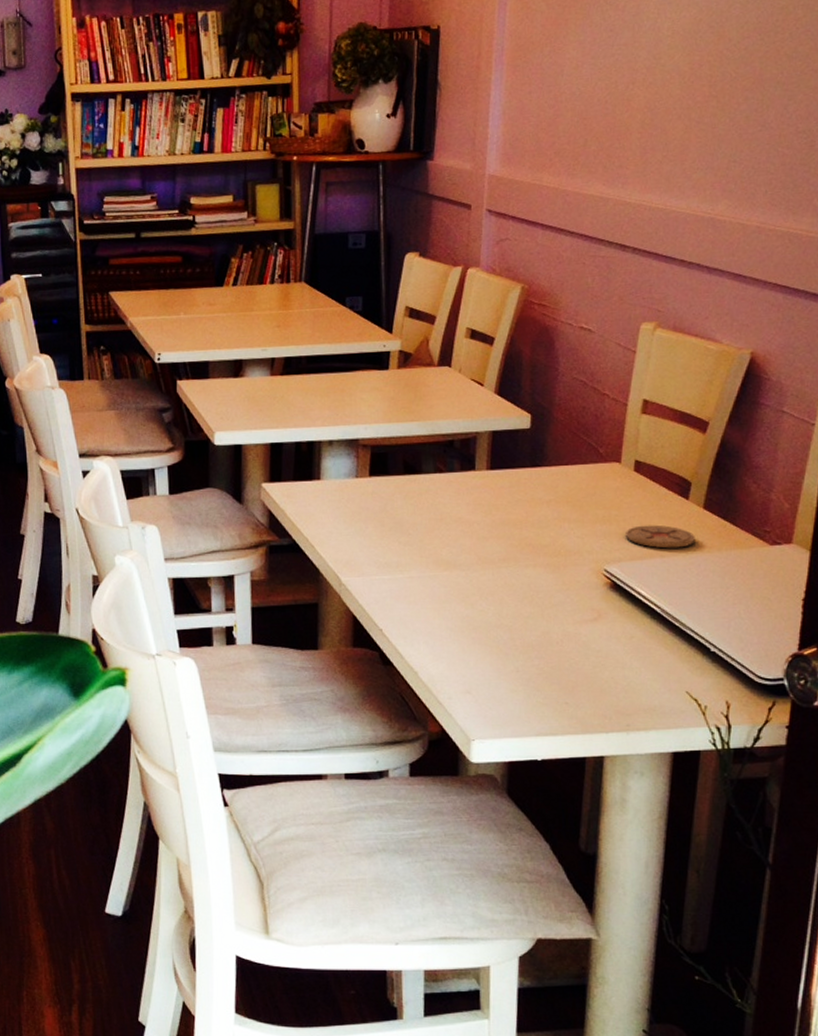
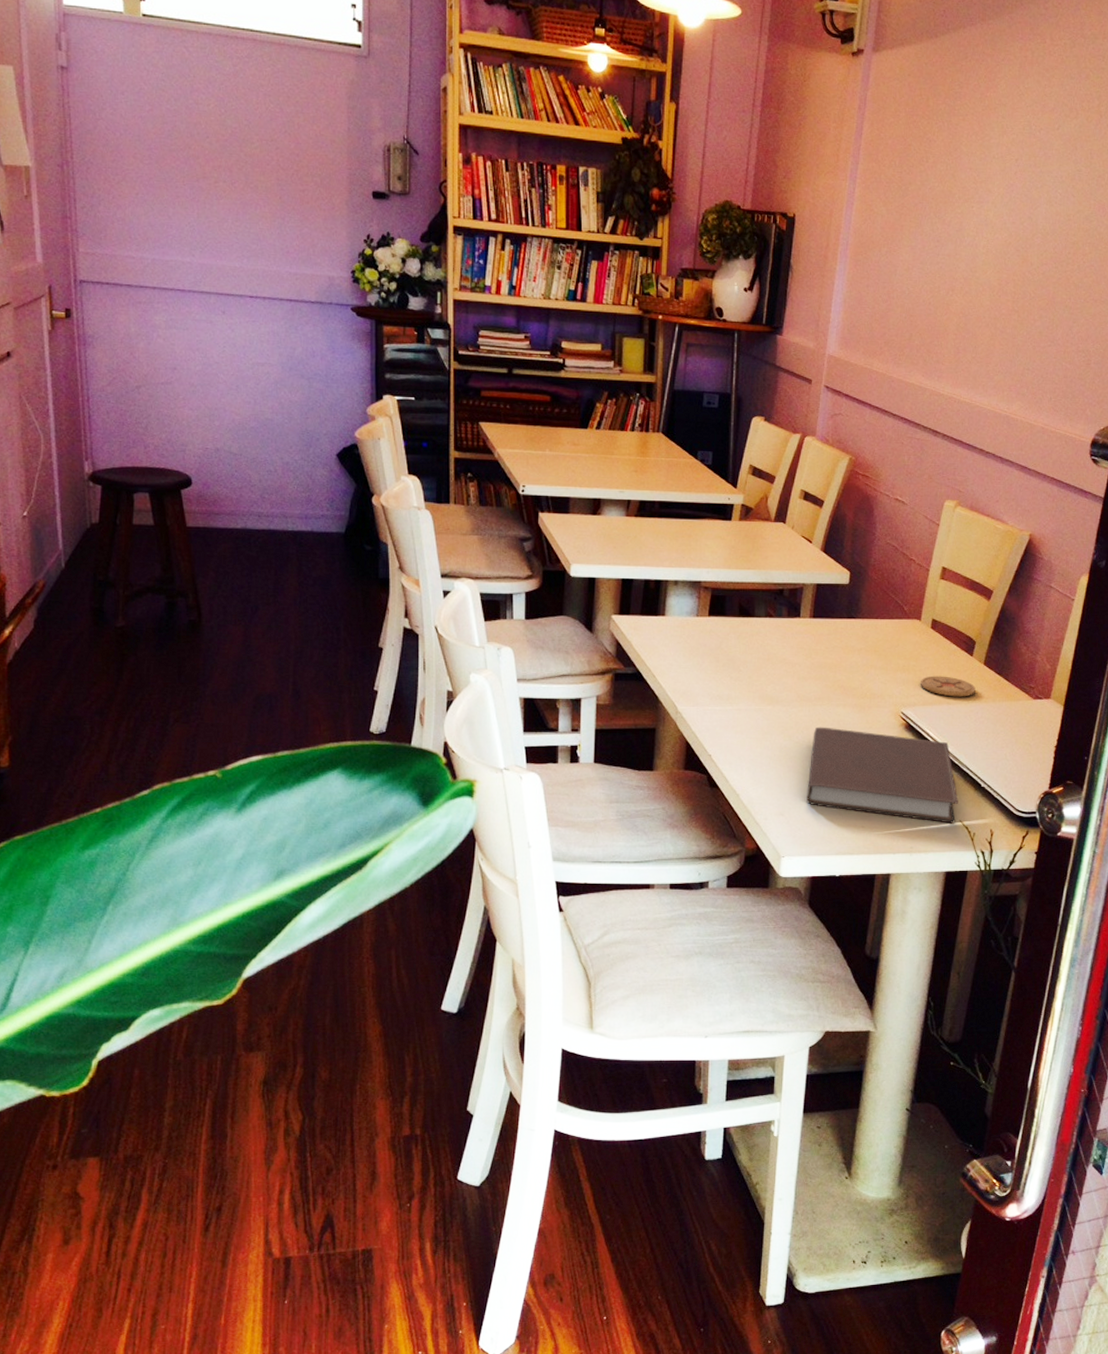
notebook: none [496,591,683,696] -> present [806,727,958,824]

